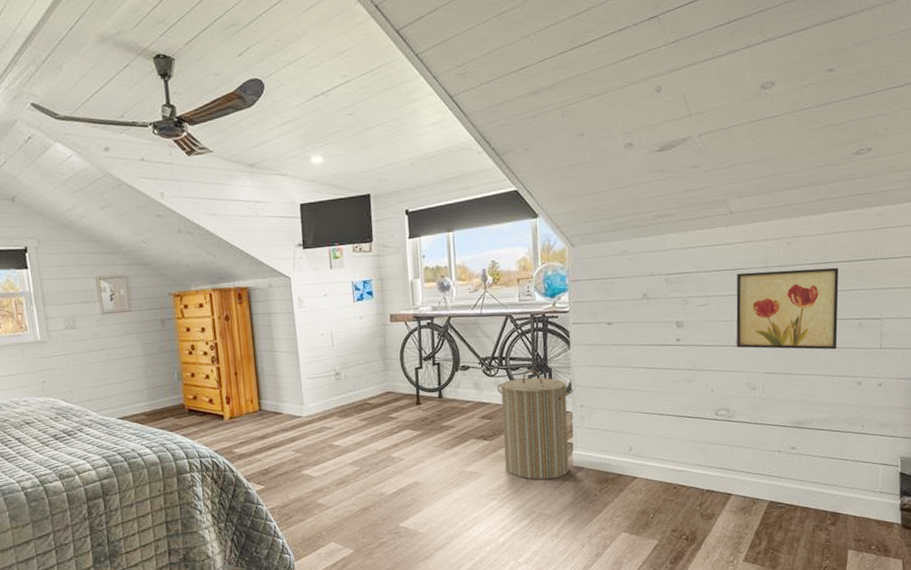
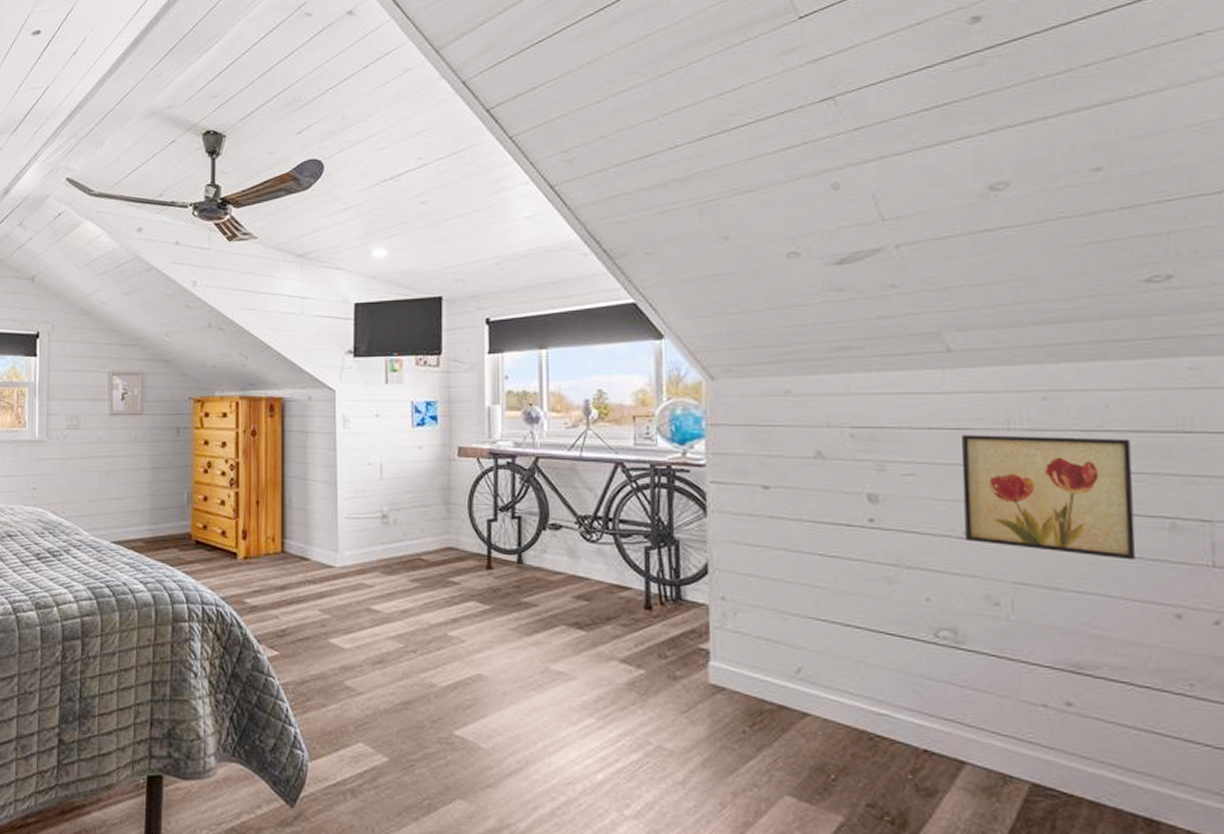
laundry hamper: present [496,369,574,480] -> none [599,538,711,699]

